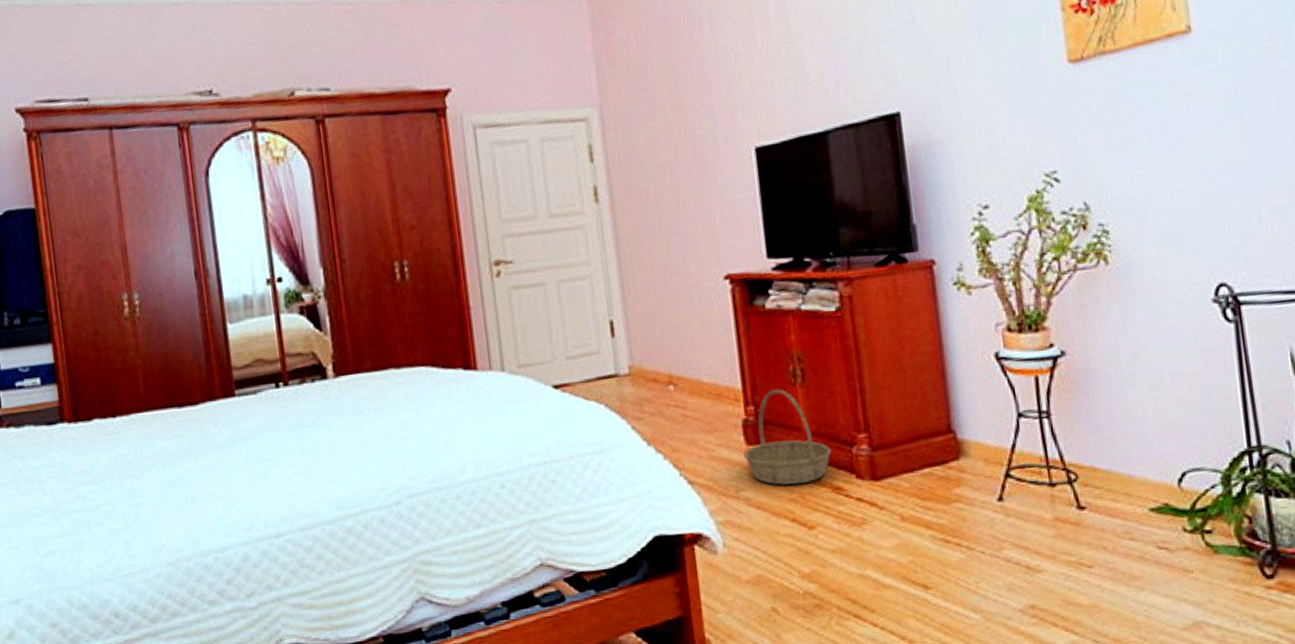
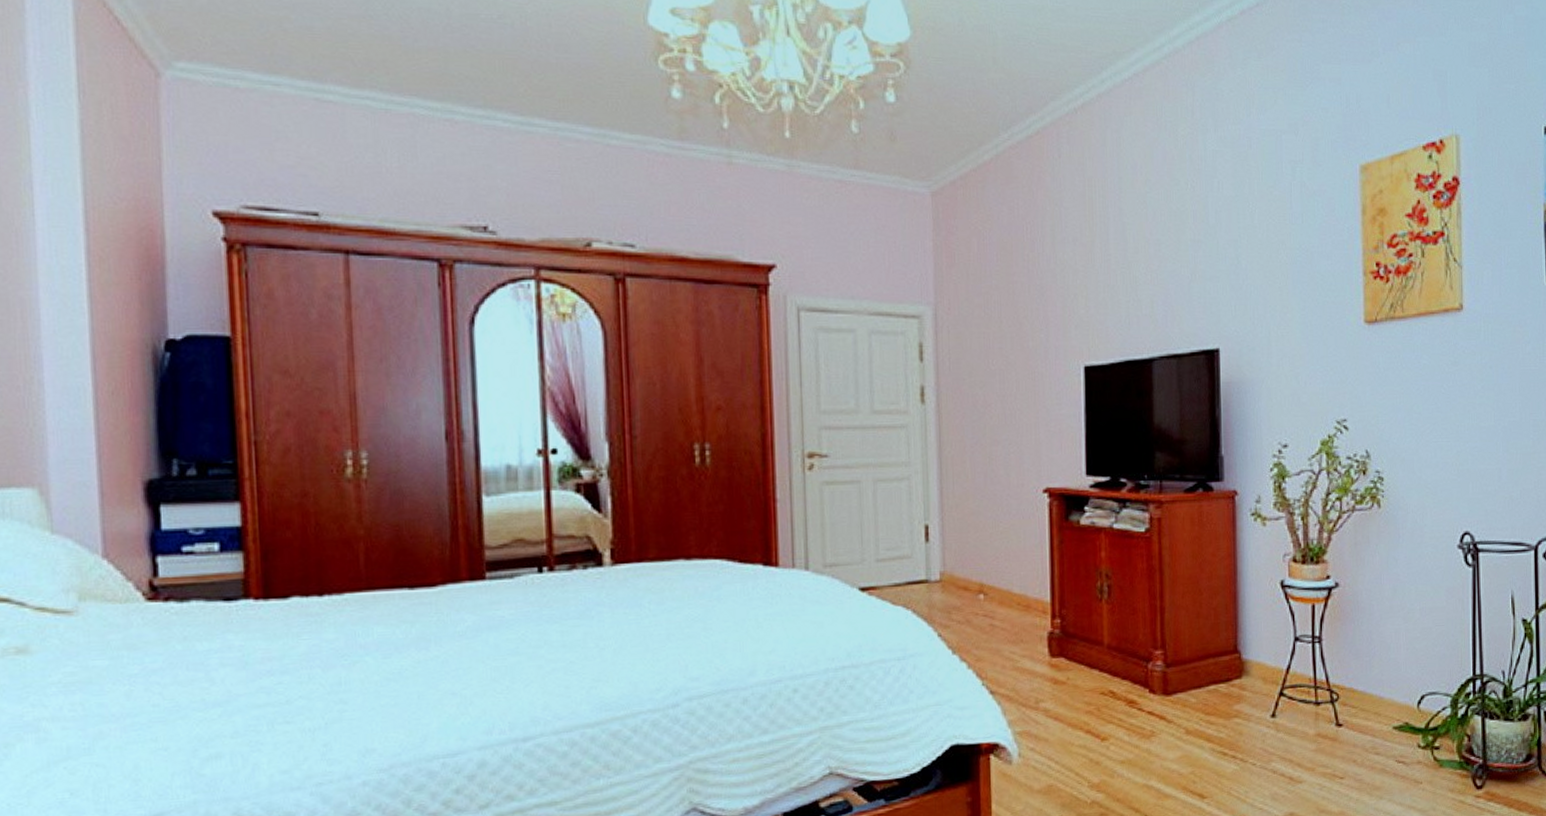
basket: present [743,388,832,486] -> none [1046,603,1129,698]

